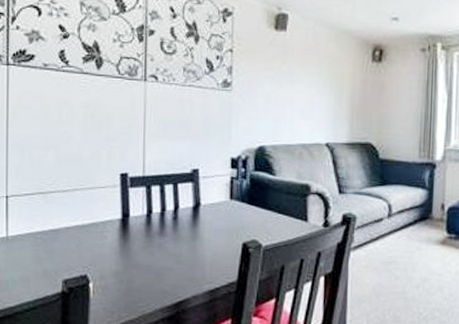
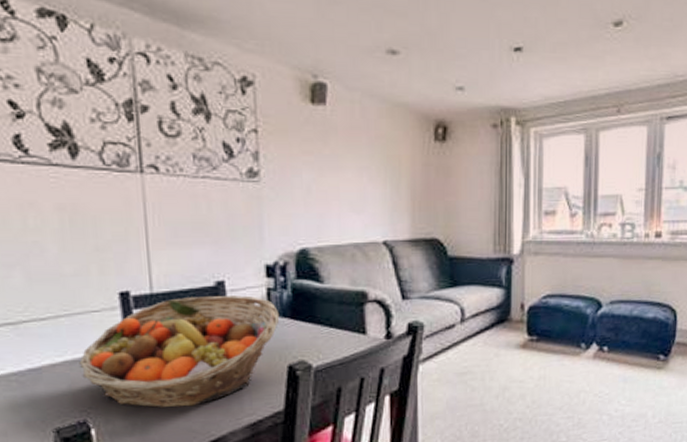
fruit basket: none [86,180,239,271] -> present [79,295,280,408]

